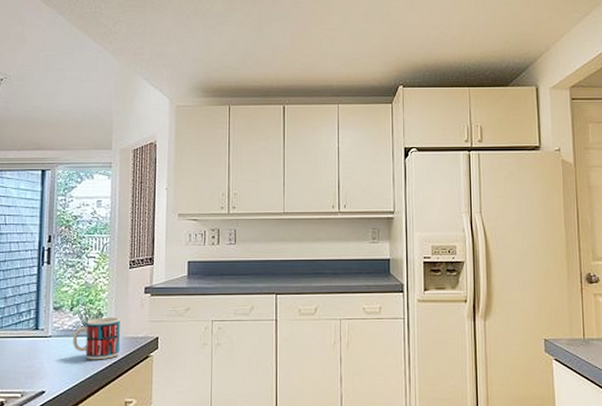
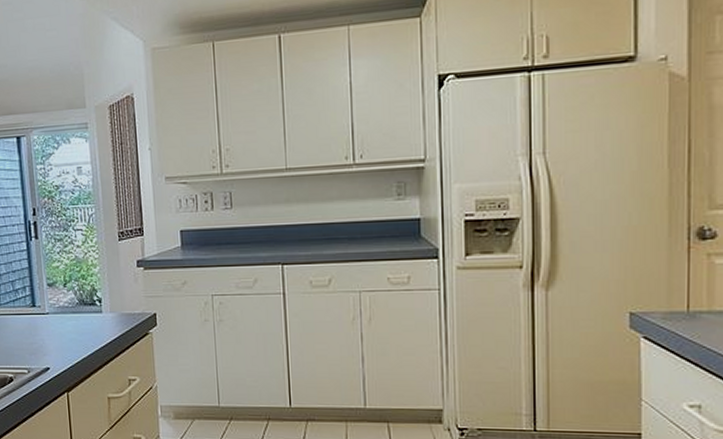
mug: present [73,316,120,360] -> none [70,292,118,337]

